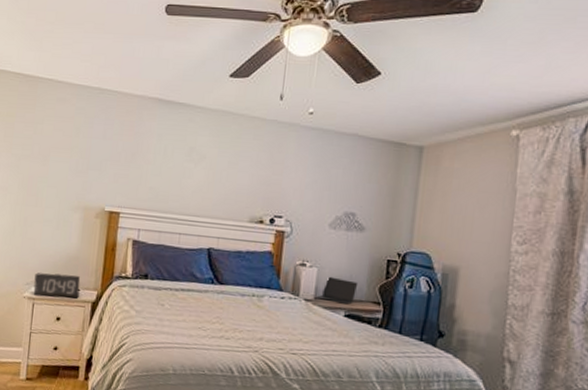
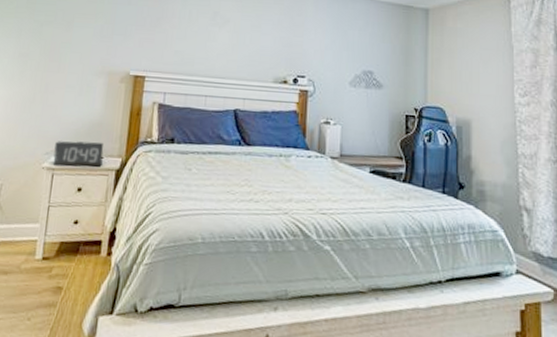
laptop: present [316,276,358,305] -> none [342,133,381,161]

